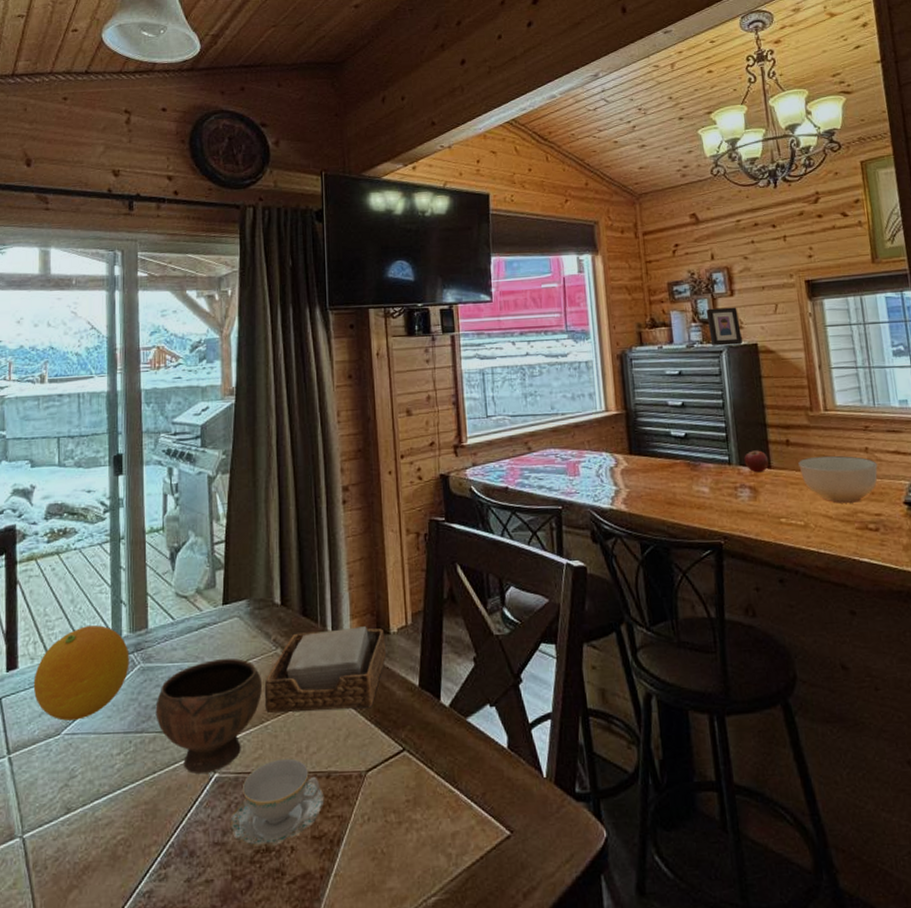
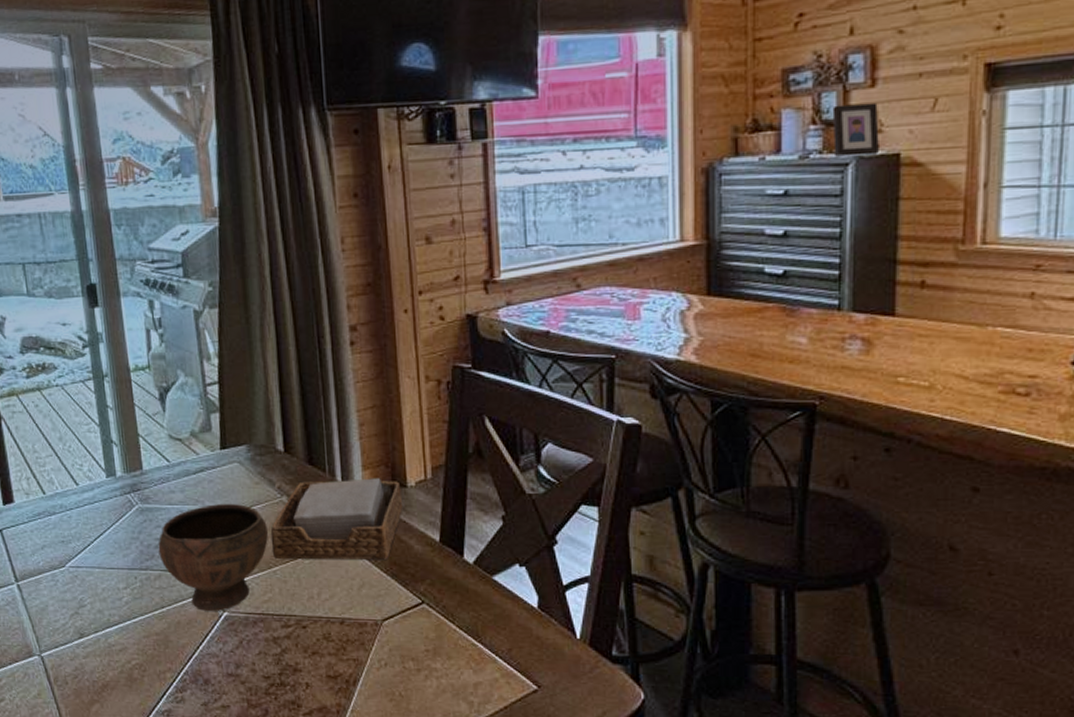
fruit: present [33,625,129,721] -> none [31,464,127,554]
teacup: present [230,758,325,847] -> none [242,603,339,681]
fruit: present [744,450,769,473] -> none [860,293,894,321]
bowl: present [798,455,878,503] -> none [933,301,1044,361]

